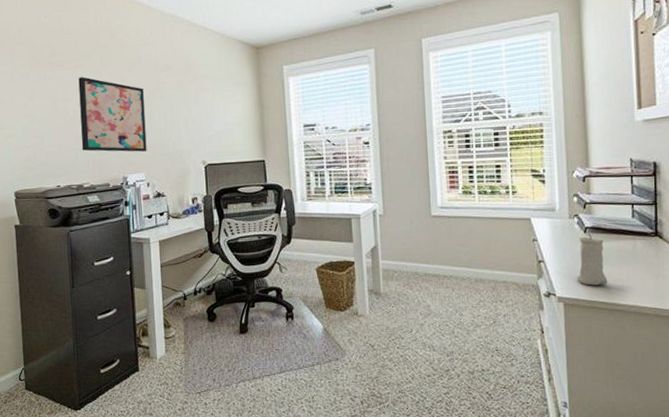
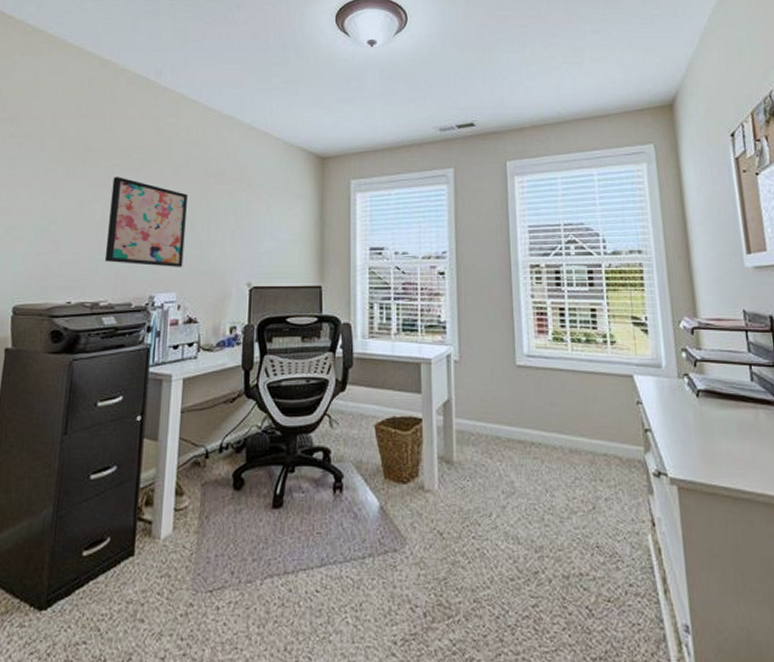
candle: present [576,234,608,286] -> none [691,398,729,465]

